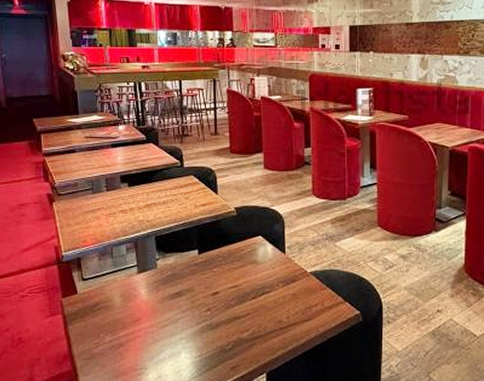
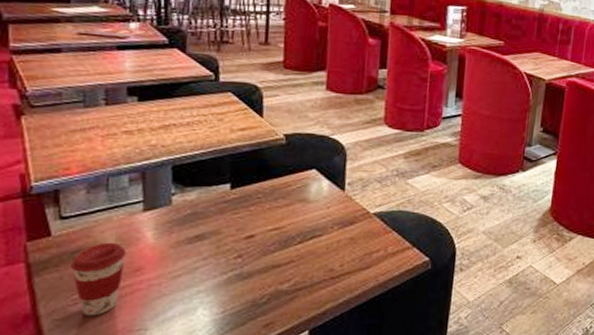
coffee cup: none [92,298,128,357] -> present [71,242,127,316]

